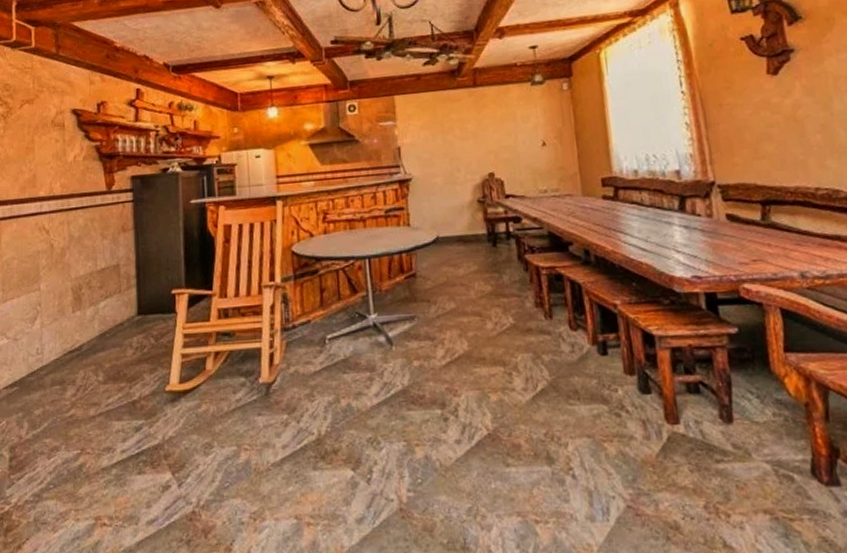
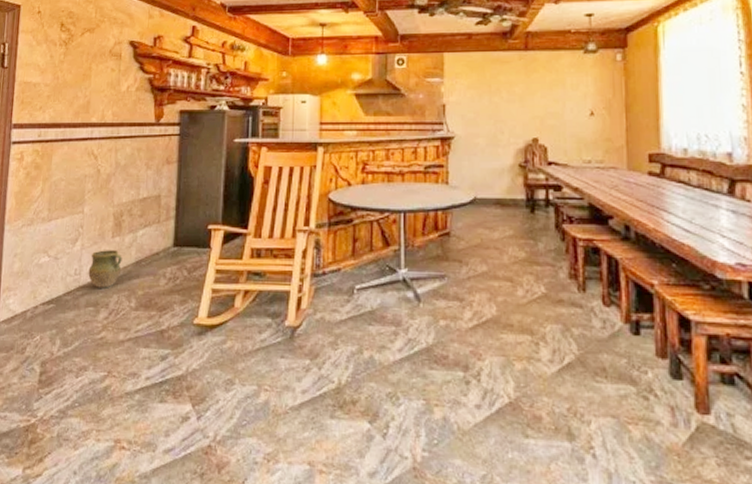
ceramic jug: none [51,325,85,365] -> present [88,250,122,288]

